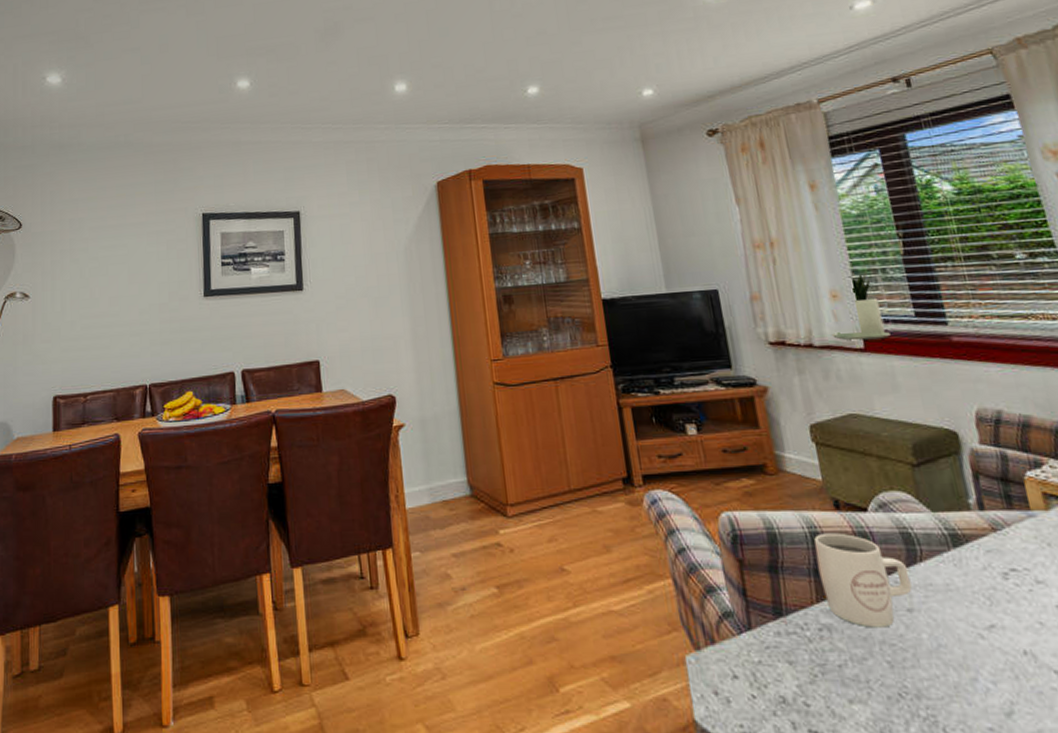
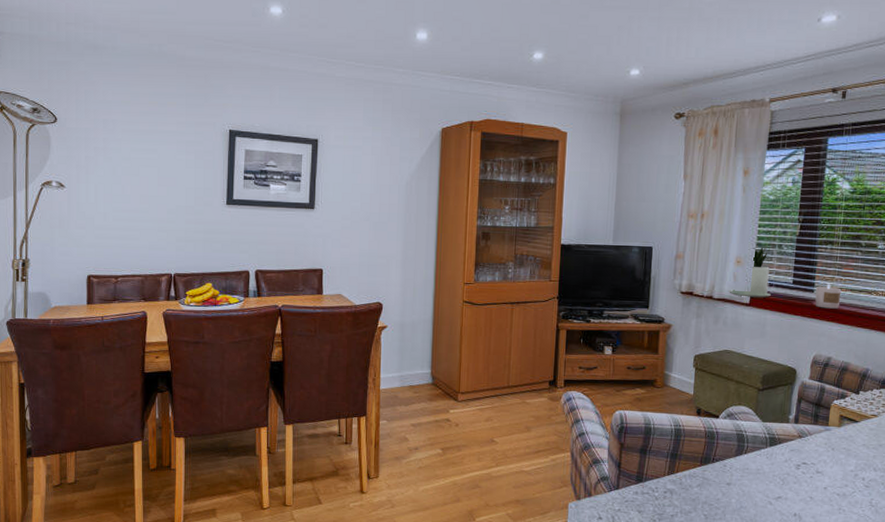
mug: present [814,533,912,628] -> none [674,430,735,494]
candle: none [949,311,990,345] -> present [815,284,842,309]

